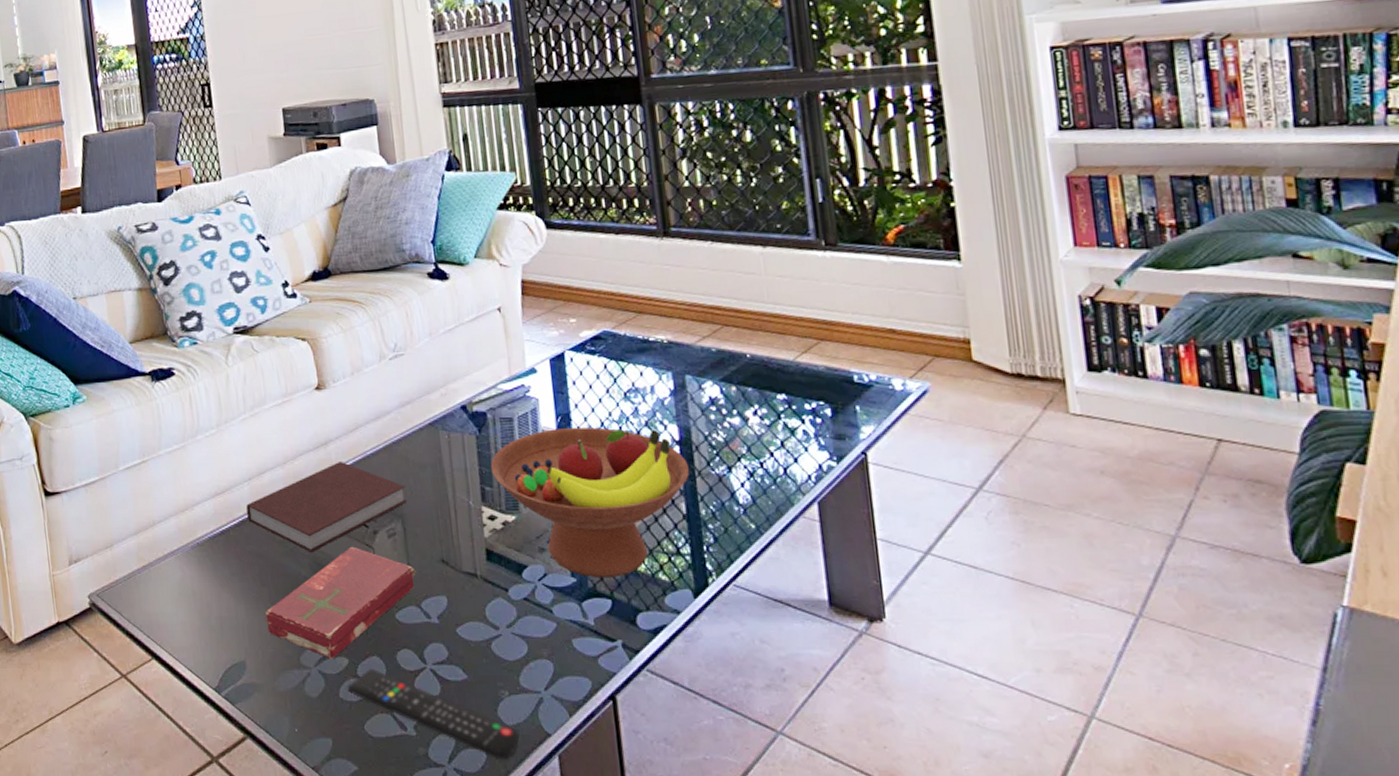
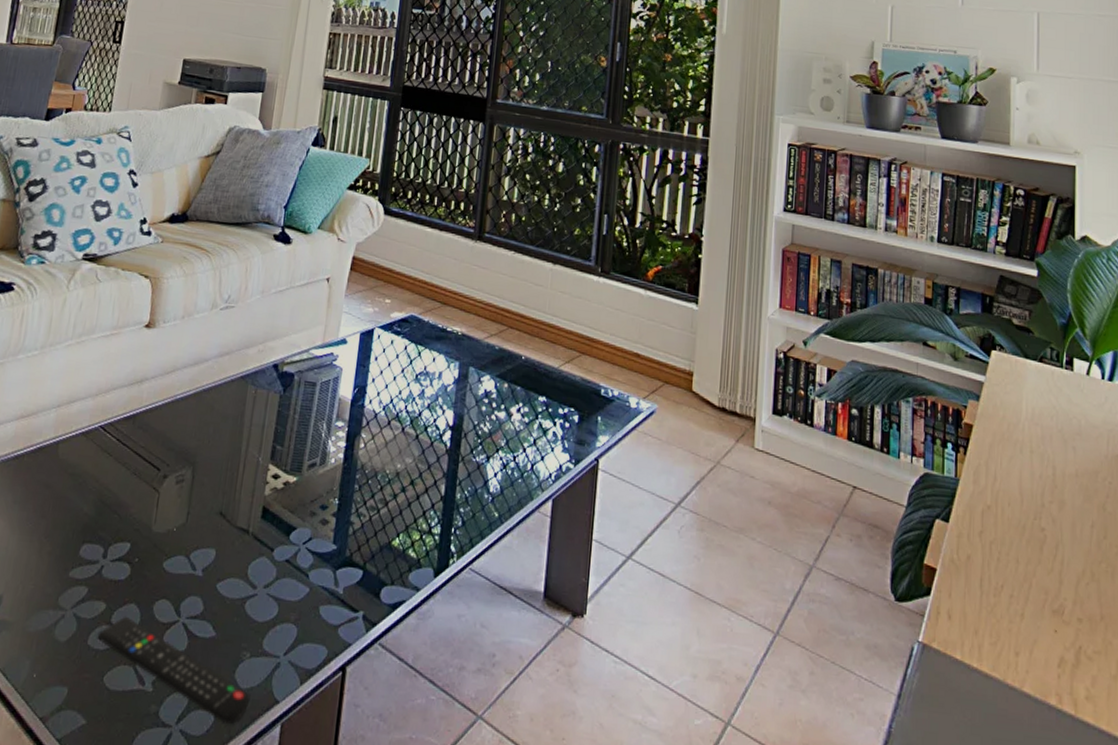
notebook: present [246,460,408,553] -> none [45,400,205,489]
book: present [265,546,416,659] -> none [34,488,194,603]
fruit bowl: present [490,427,689,579] -> none [285,399,455,549]

